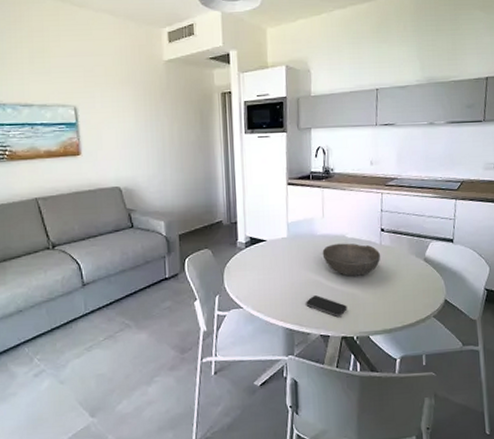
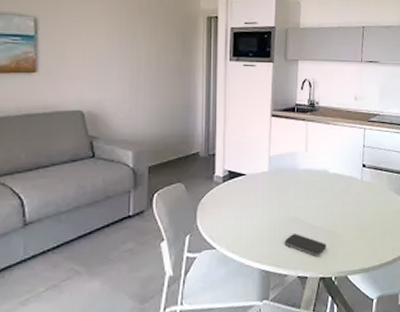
bowl: present [322,243,381,276] -> none [304,178,362,213]

